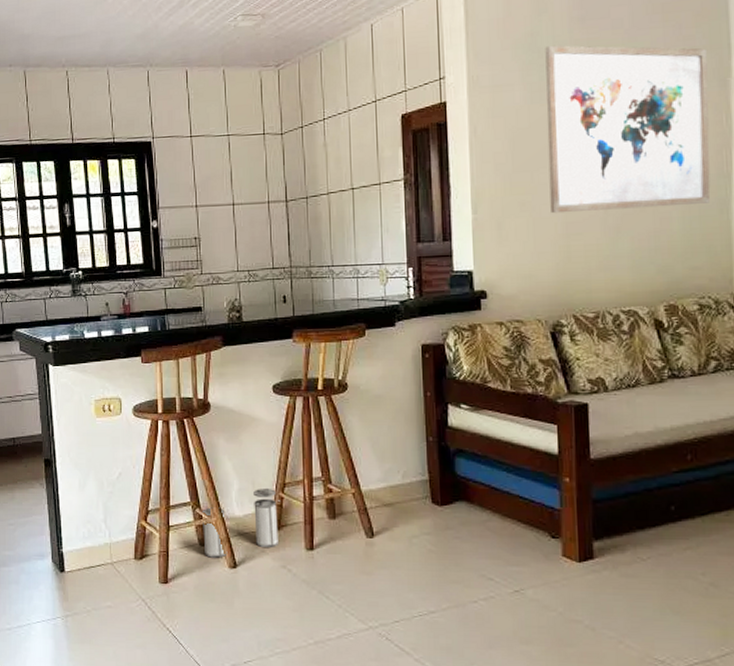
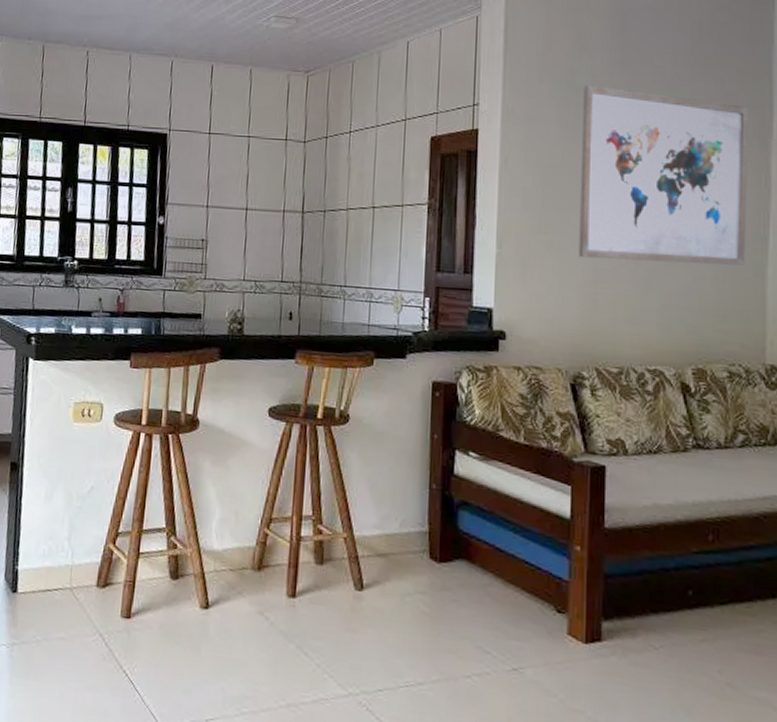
trash can: present [202,487,280,558] -> none [175,521,264,596]

